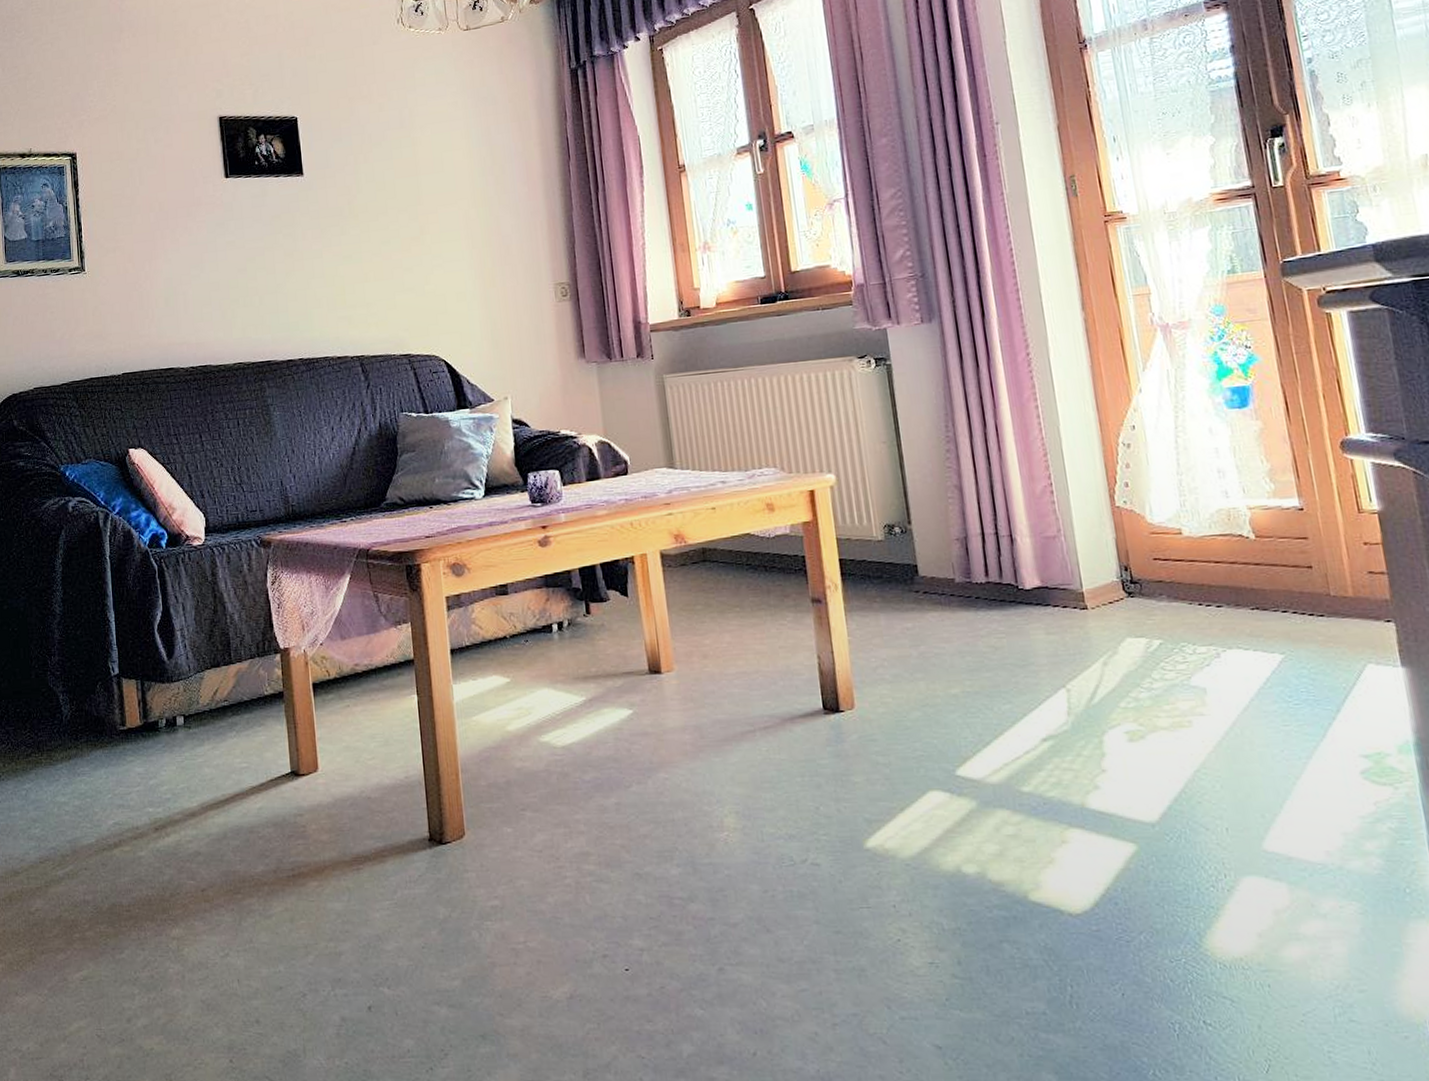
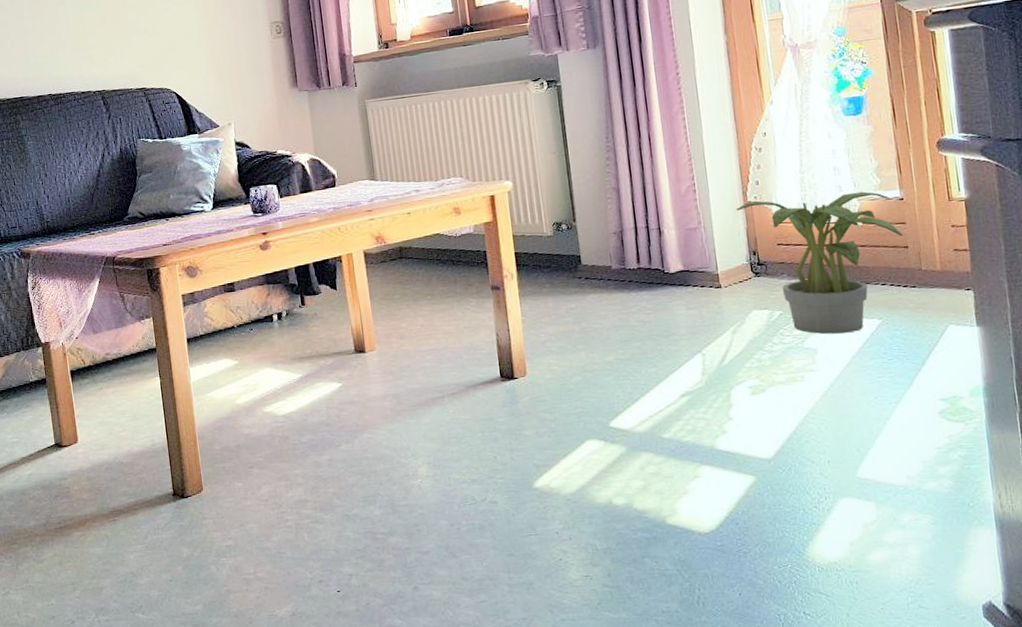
potted plant: none [1103,498,1304,670] -> present [737,191,902,334]

